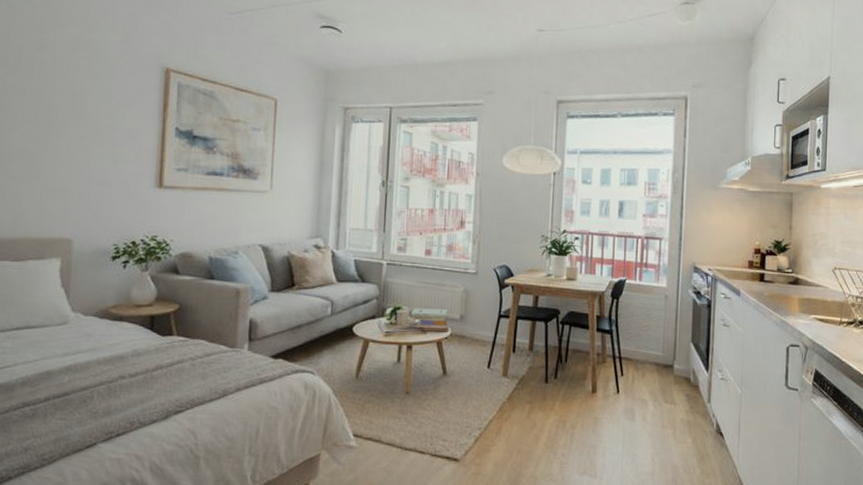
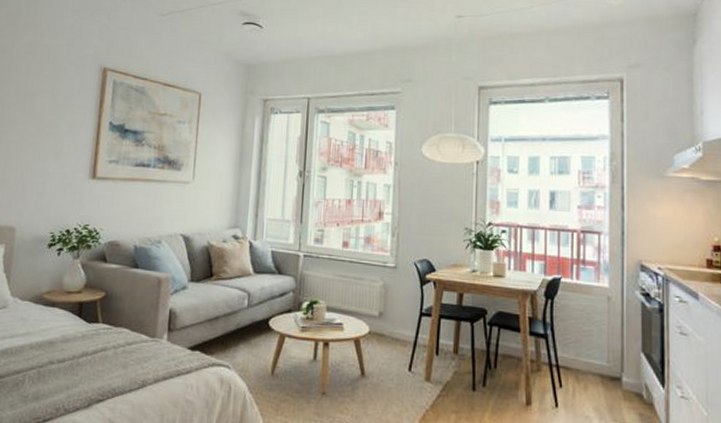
books: present [411,308,449,332] -> none [328,302,367,330]

